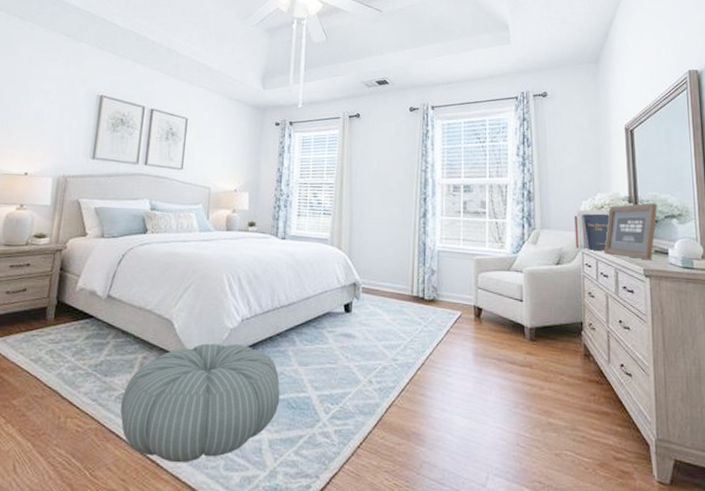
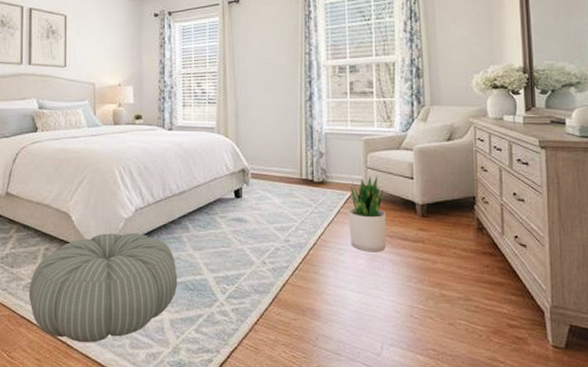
planter: none [458,296,495,376] -> present [349,175,386,252]
books: present [574,209,610,251] -> none [466,82,503,124]
picture frame: present [604,203,658,260] -> none [498,72,555,131]

